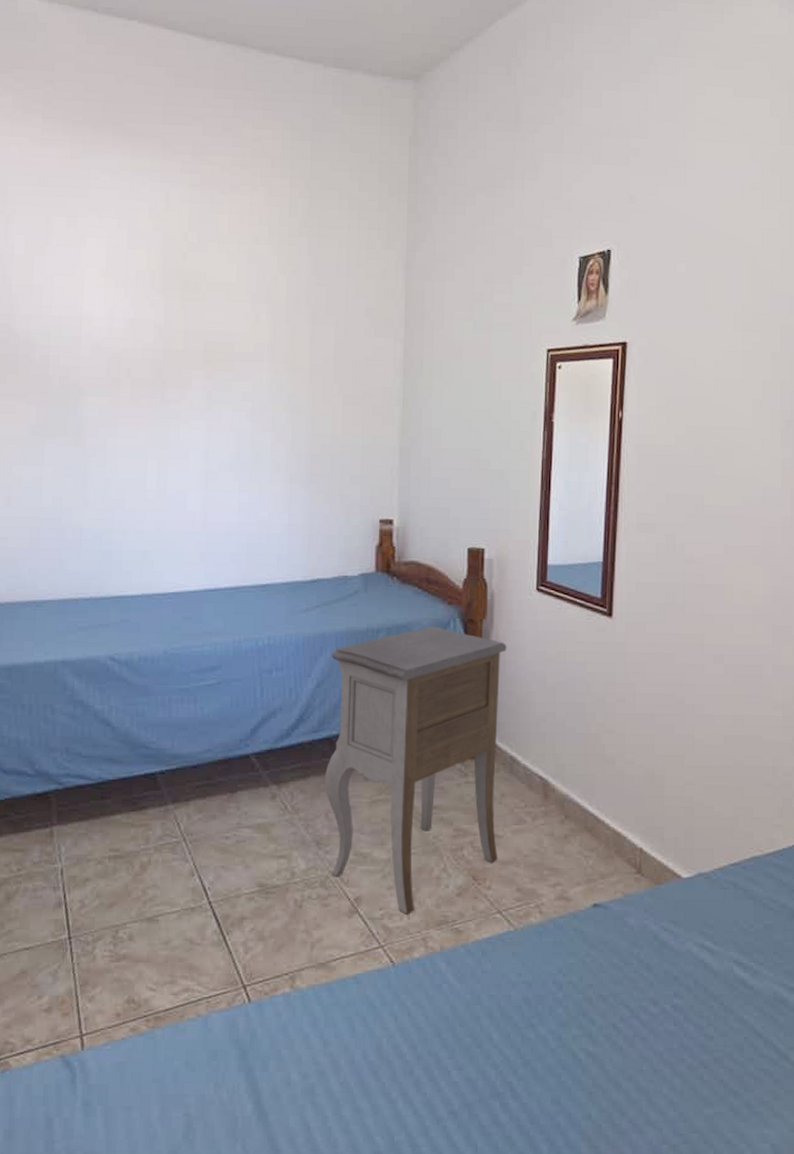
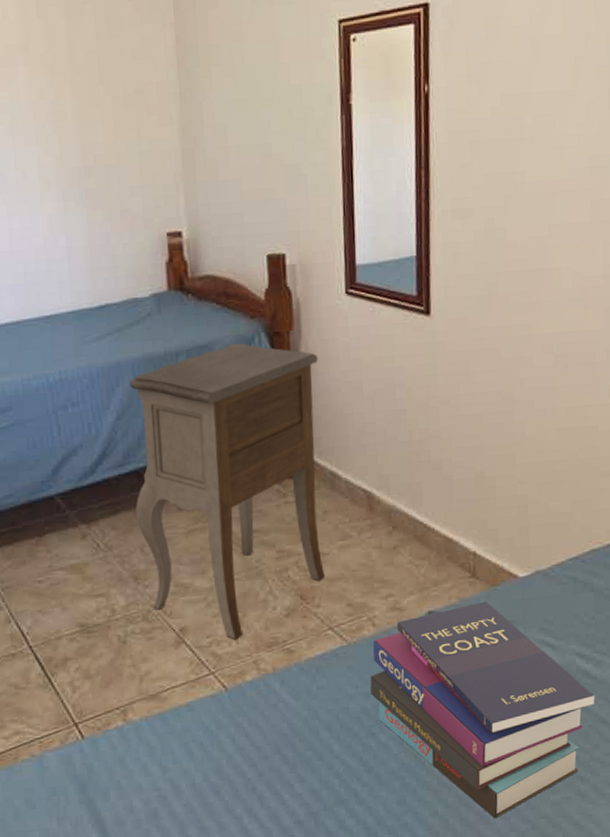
books: none [533,898,751,1129] -> present [370,600,595,819]

